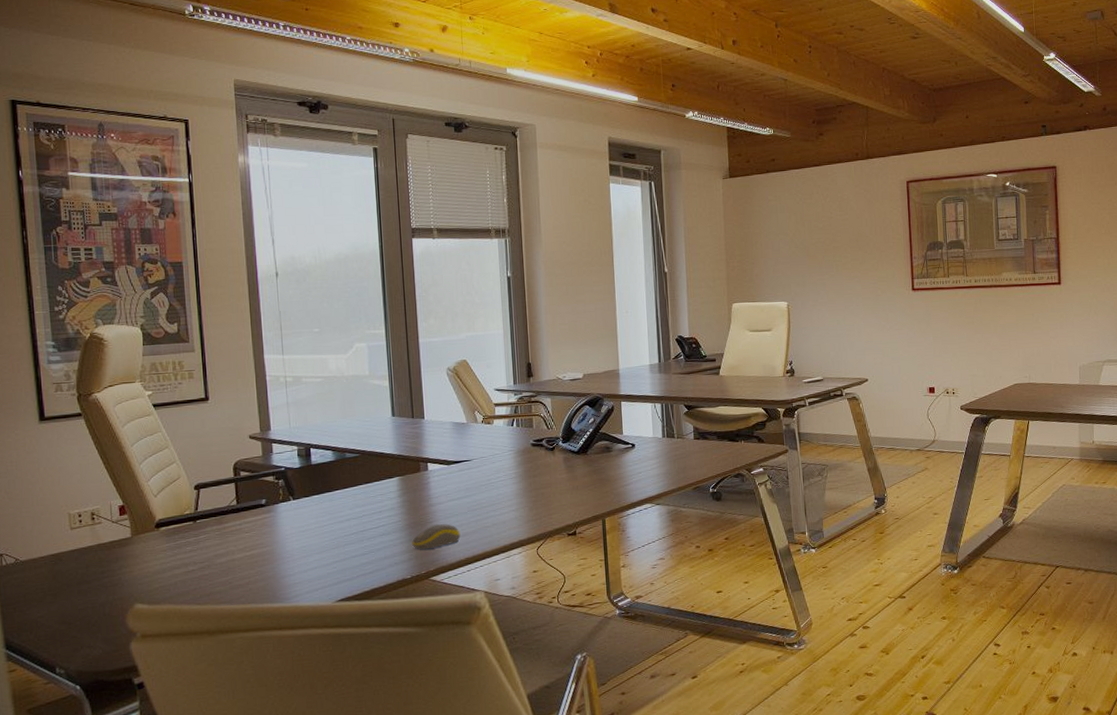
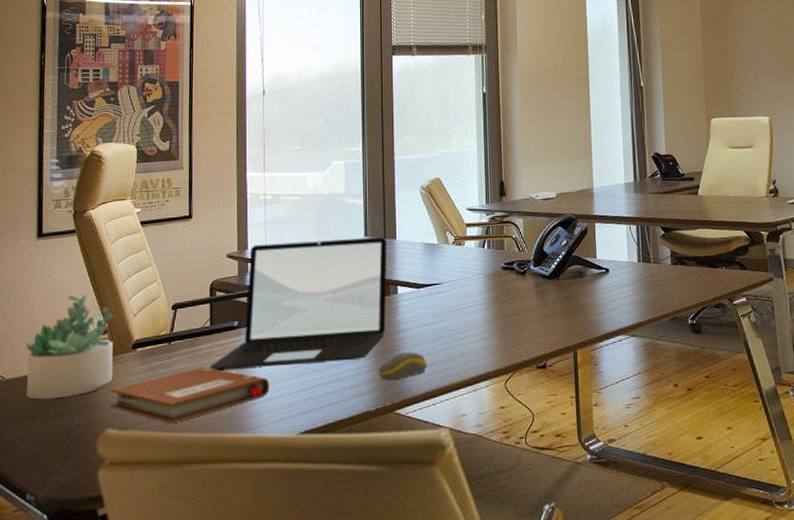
succulent plant: none [39,477,138,579] -> present [26,295,114,400]
notebook: none [136,543,303,597] -> present [110,366,270,424]
laptop: none [239,417,418,546] -> present [209,237,387,370]

